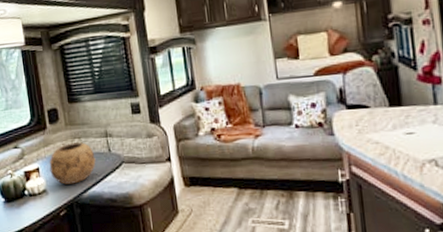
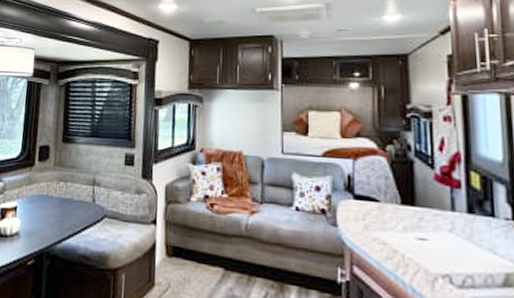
decorative bowl: present [49,142,96,184] -> none [27,185,78,232]

